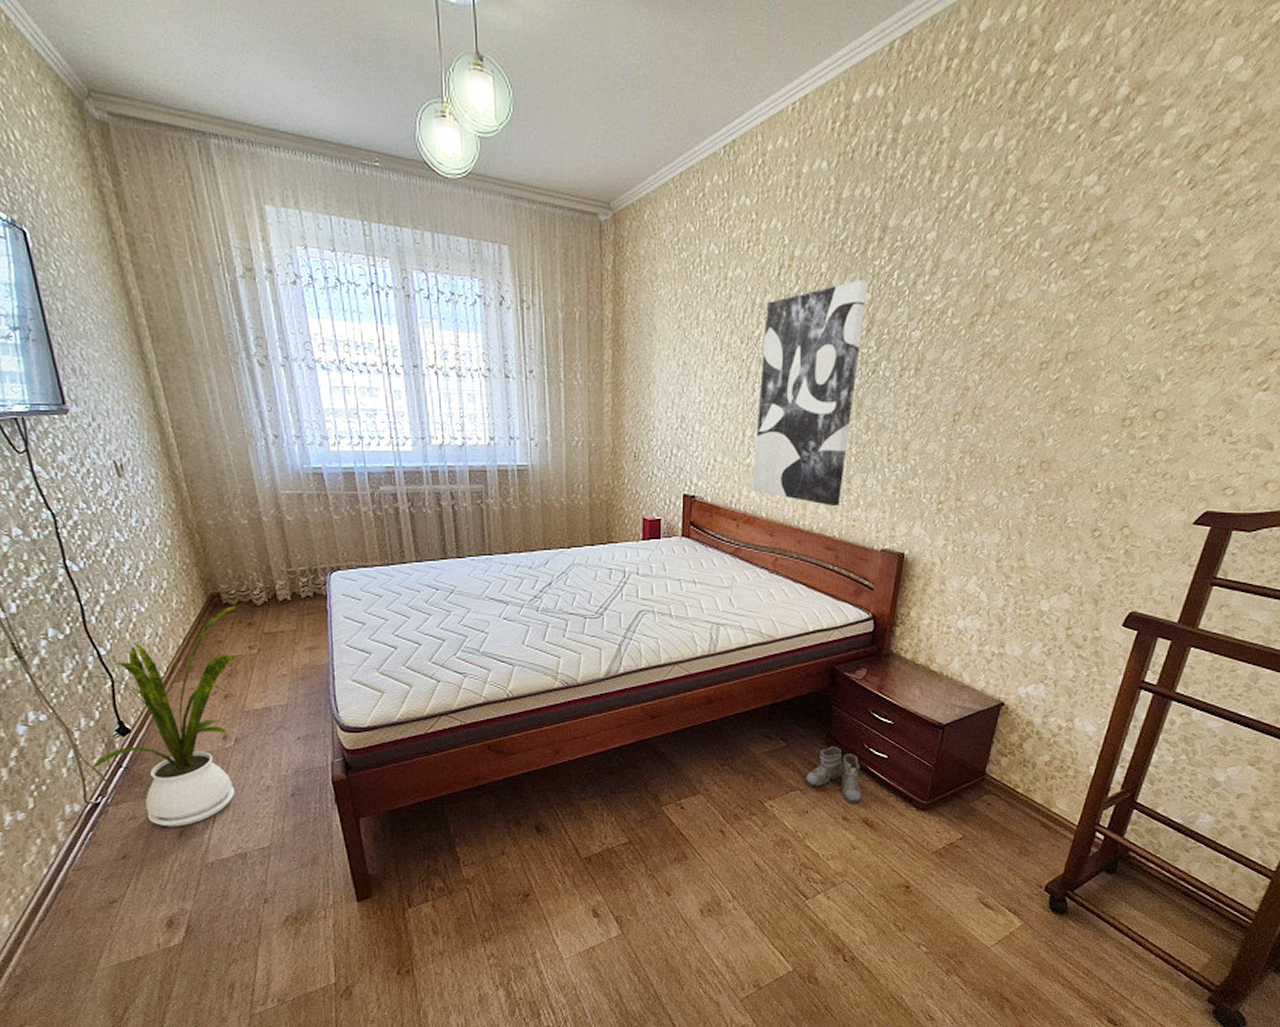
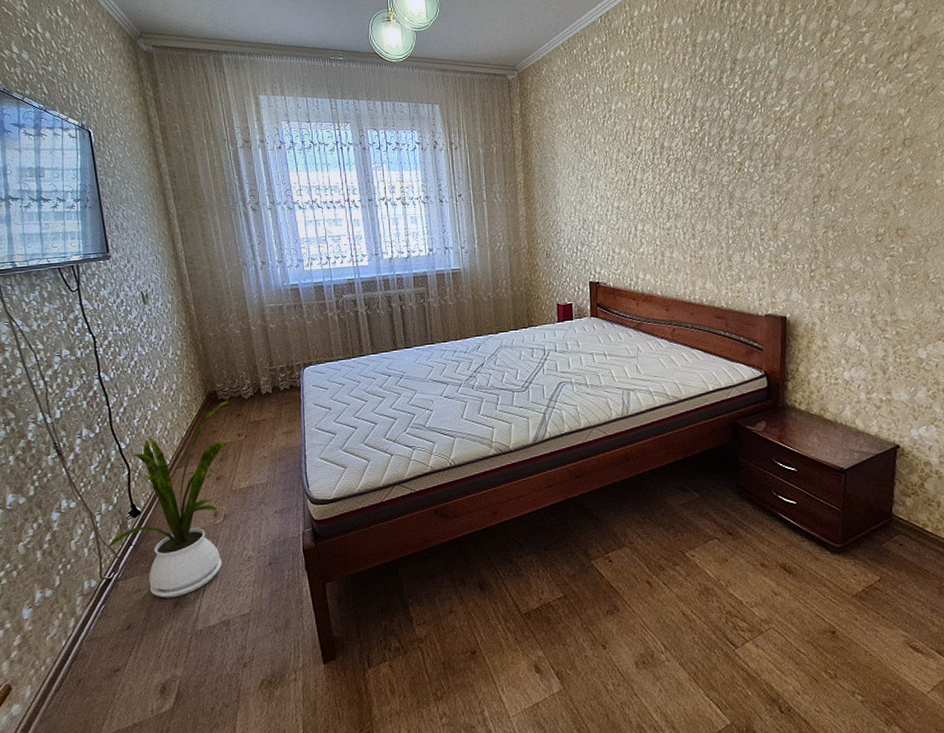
wall art: present [752,280,869,507] -> none [644,101,727,282]
boots: present [805,746,867,803] -> none [721,495,781,549]

